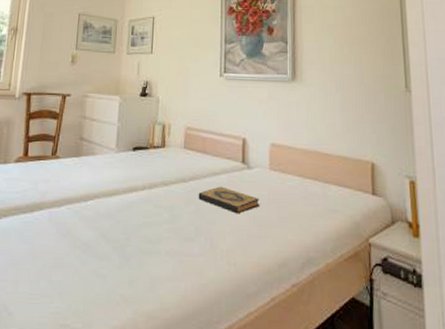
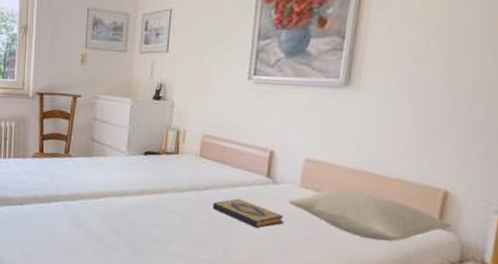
pillow: none [261,168,381,213] -> present [288,189,452,242]

